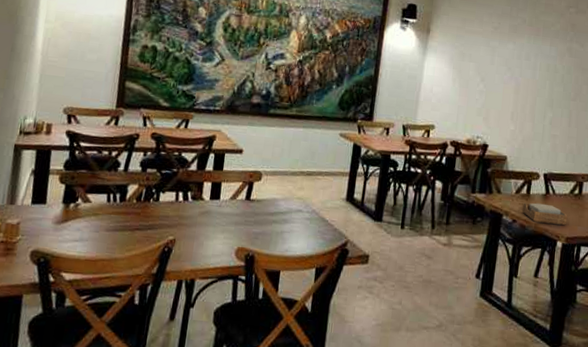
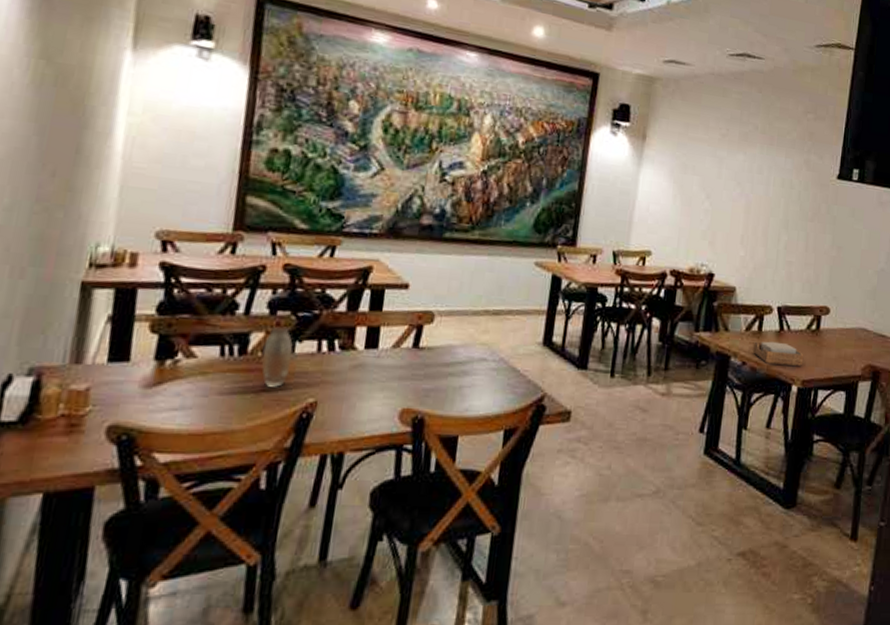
vase: none [136,180,159,227] -> present [261,326,294,387]

